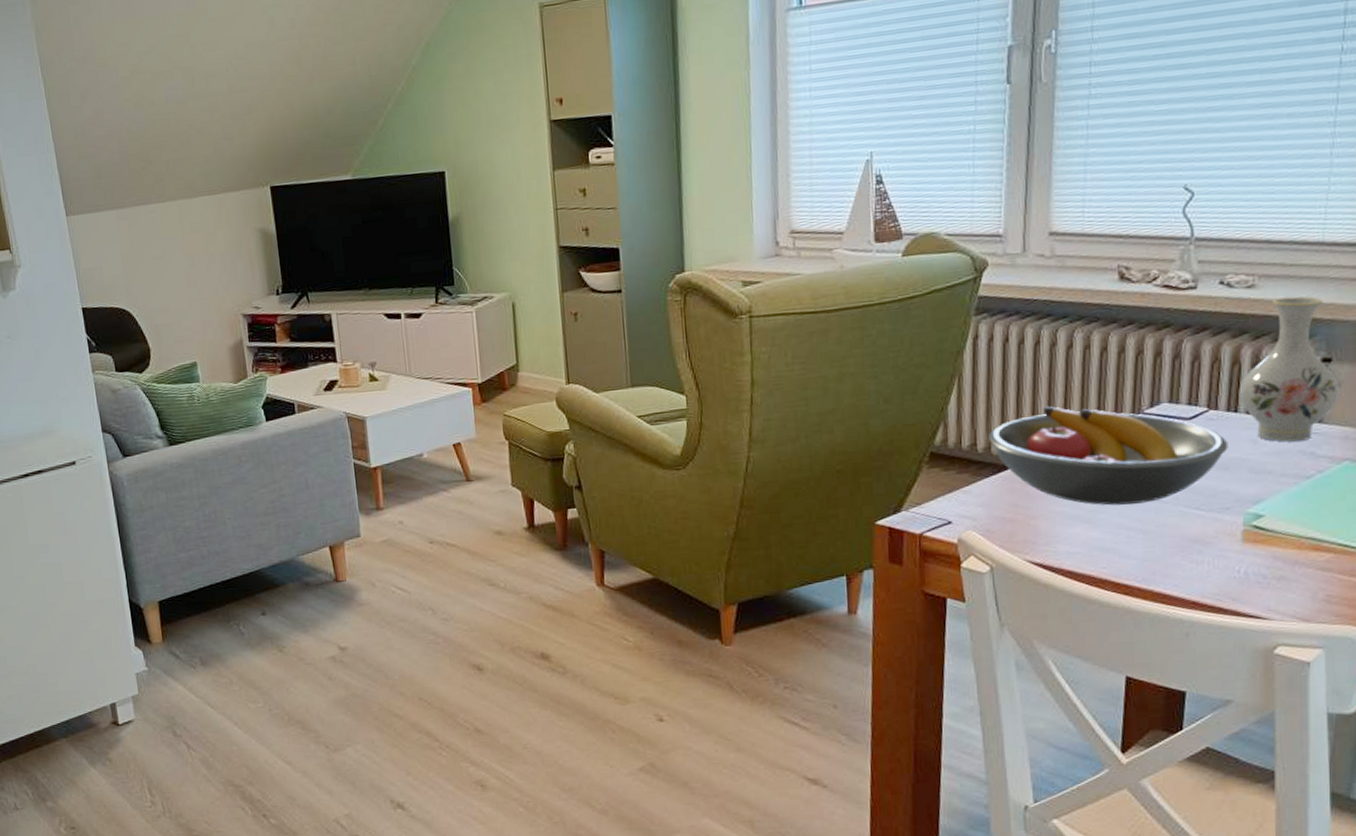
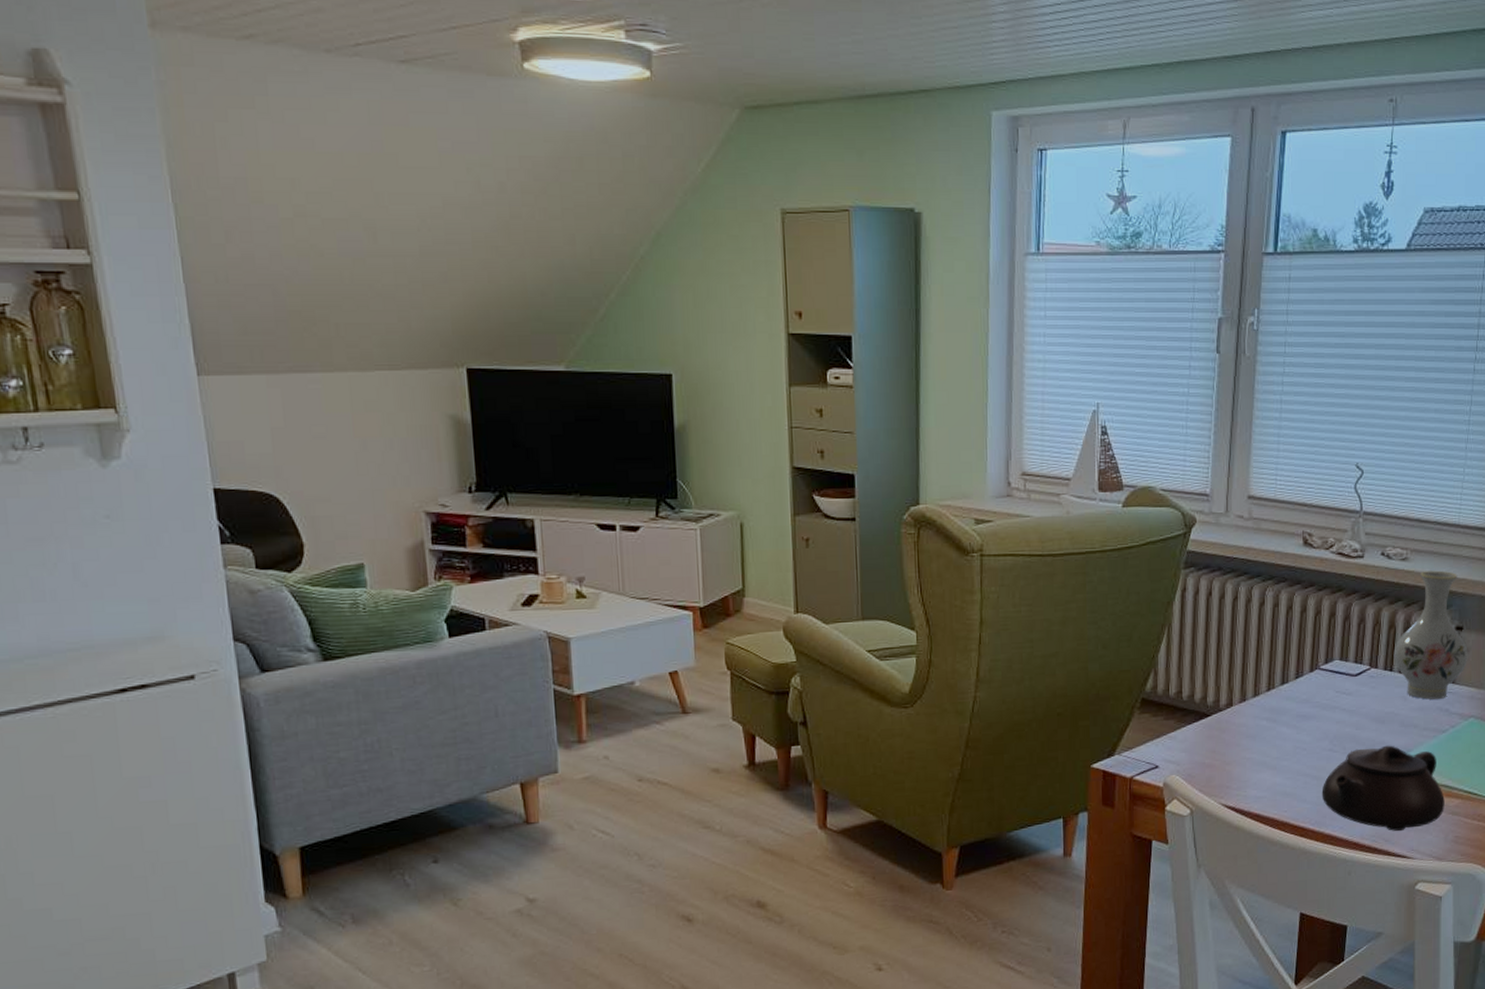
fruit bowl: present [989,405,1229,506] -> none [1193,658,1385,753]
teapot: none [1149,494,1311,590] -> present [1321,745,1445,832]

